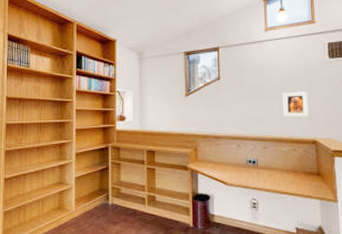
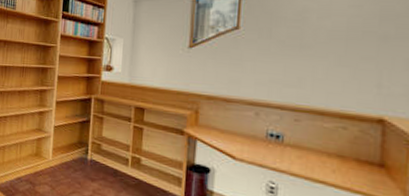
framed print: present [283,91,309,117] -> none [332,49,378,85]

